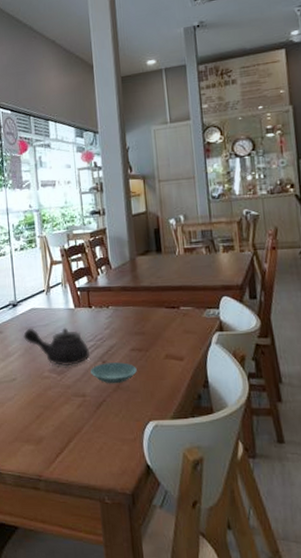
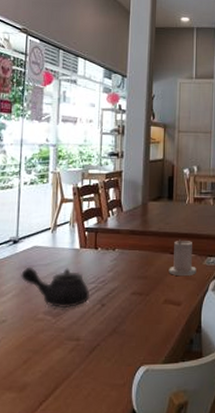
saucer: present [91,362,137,384] -> none [88,306,135,328]
candle: none [166,291,196,330] -> present [168,238,197,275]

